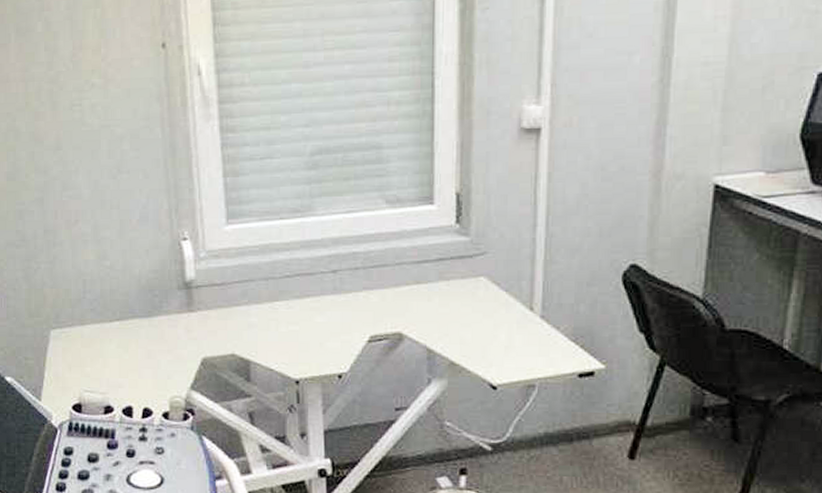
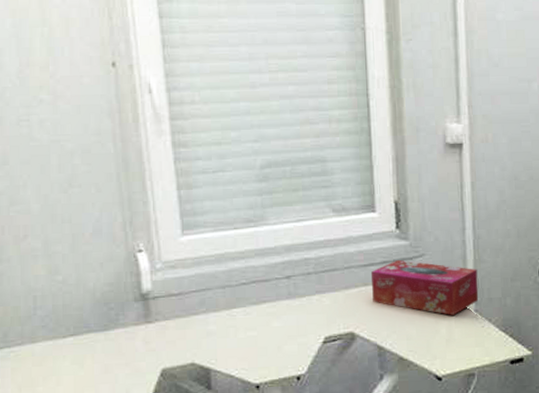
tissue box: none [424,257,547,320] -> present [370,259,479,315]

